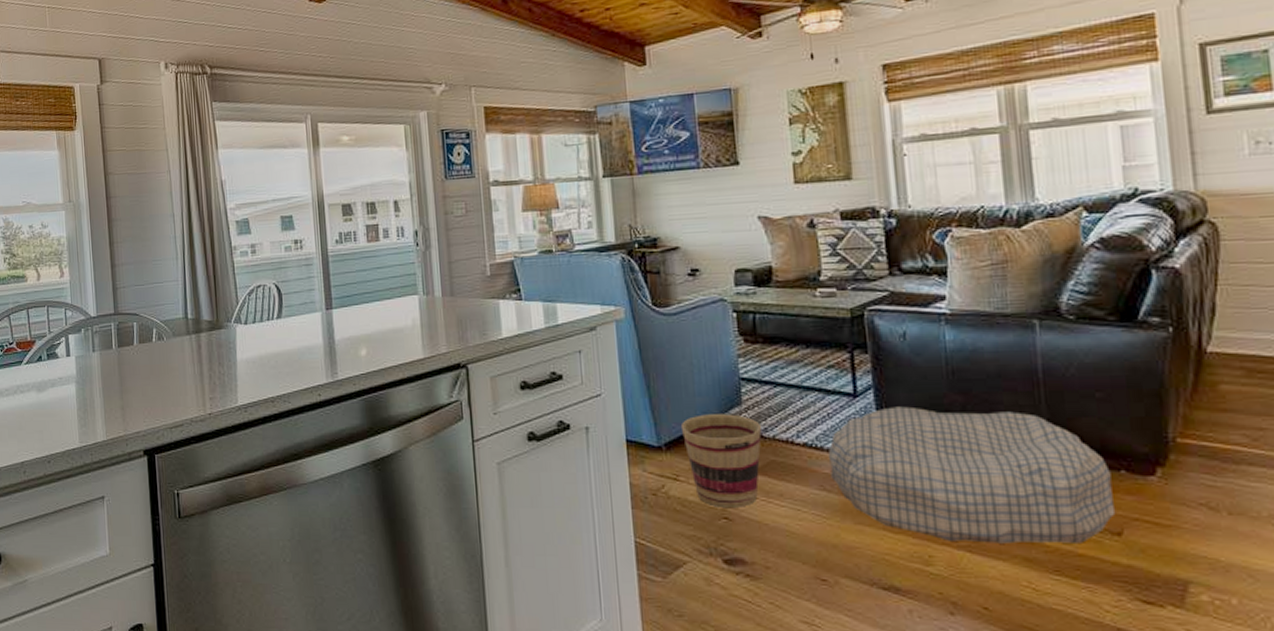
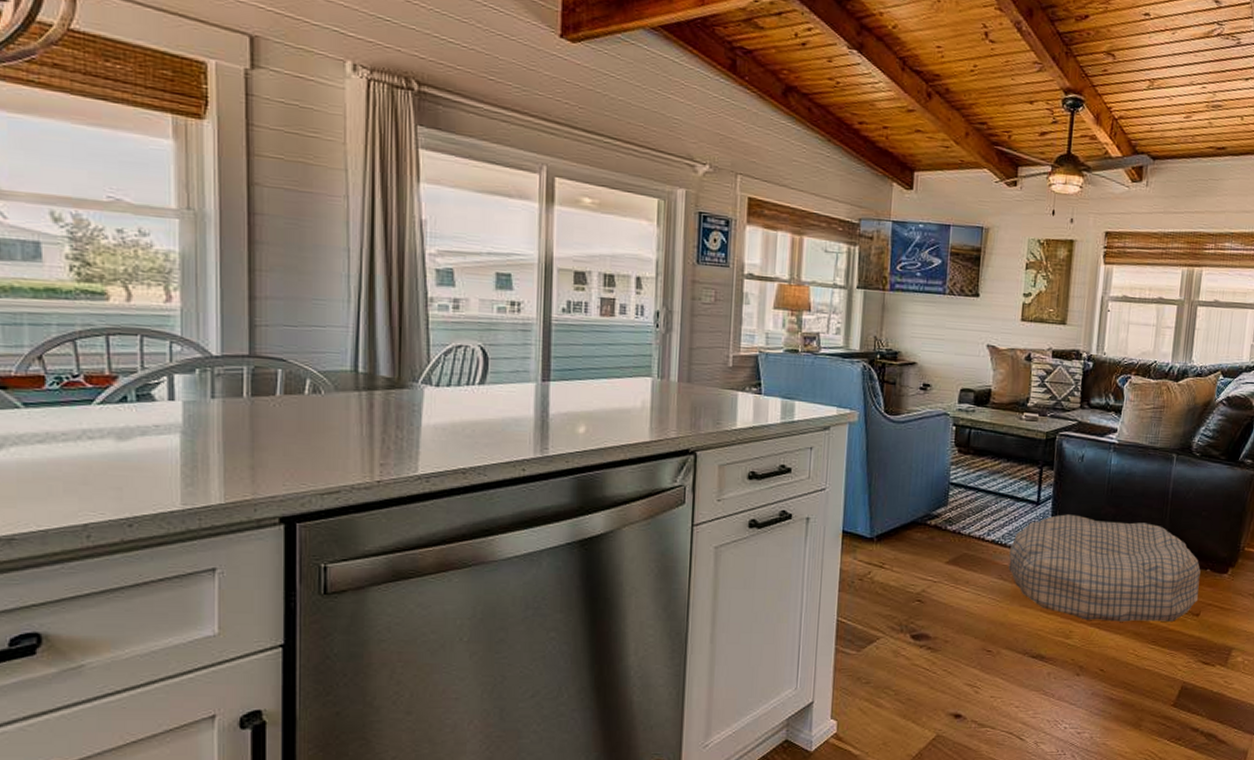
basket: present [682,414,761,507] -> none [893,512,960,592]

